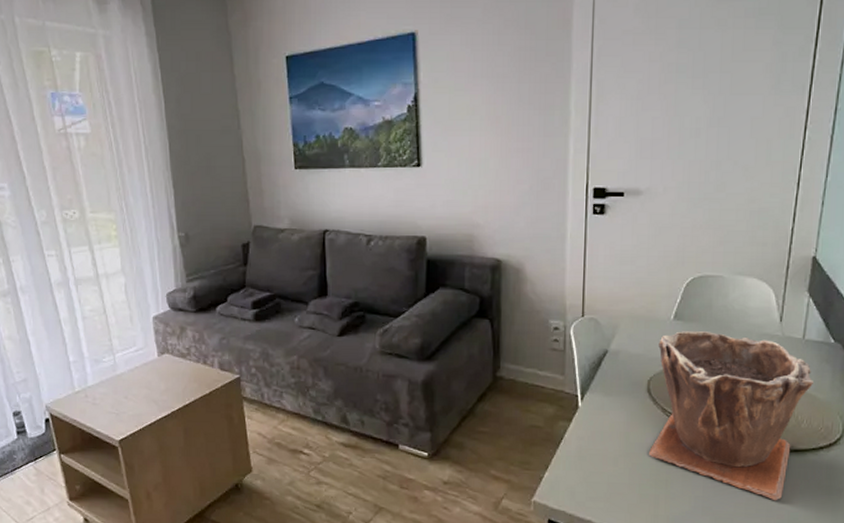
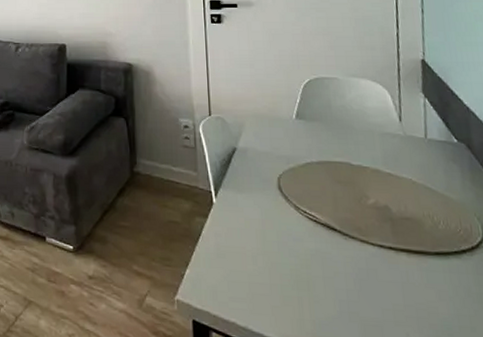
plant pot: present [649,330,815,501] -> none [284,129,445,309]

